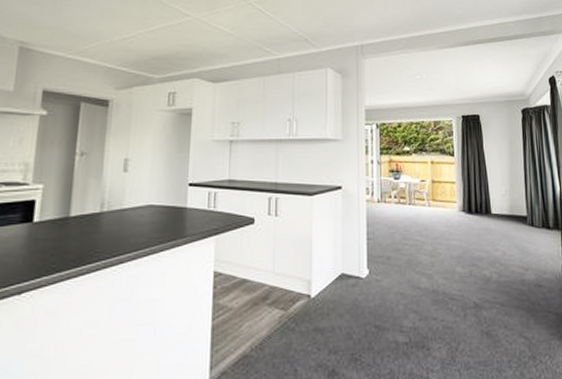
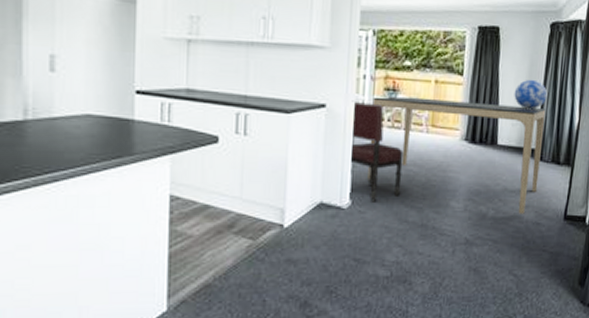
dining chair: none [363,182,411,271] -> present [350,100,404,202]
dining table: none [380,176,534,277] -> present [368,96,546,214]
decorative globe: none [499,156,529,182] -> present [514,79,548,110]

